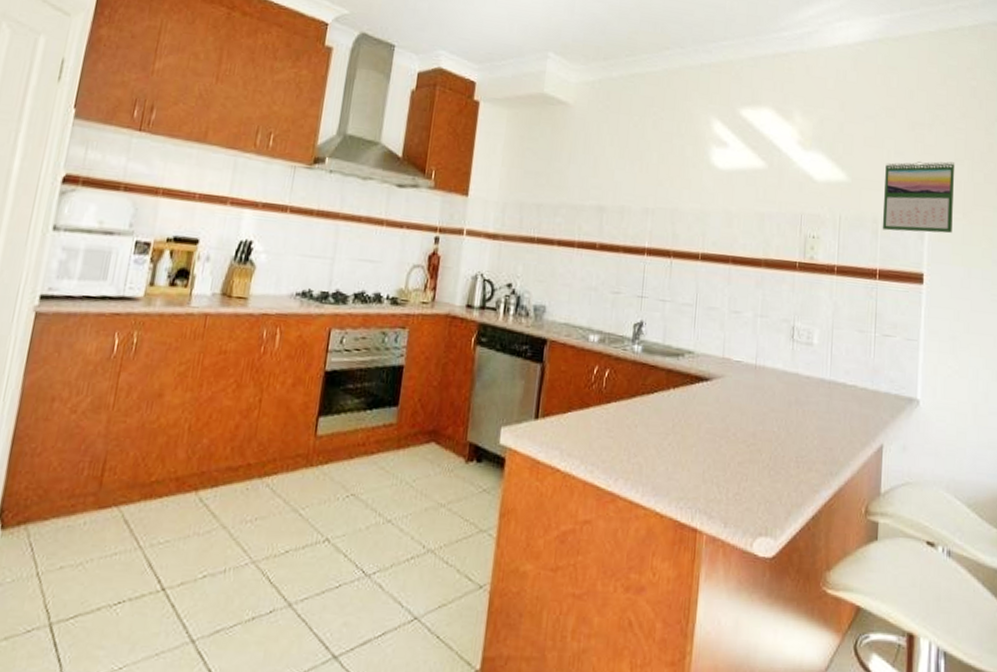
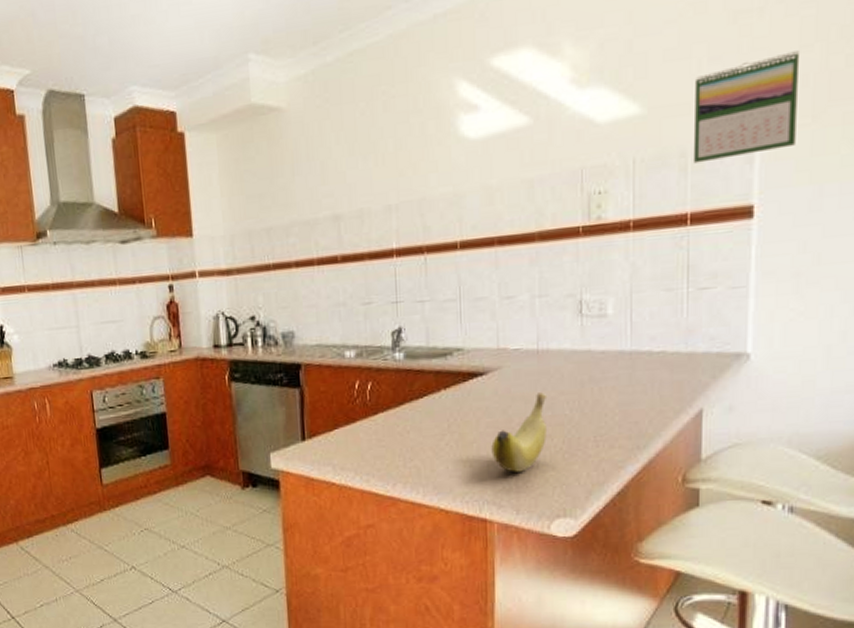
banana: none [708,406,761,483] -> present [491,392,548,472]

